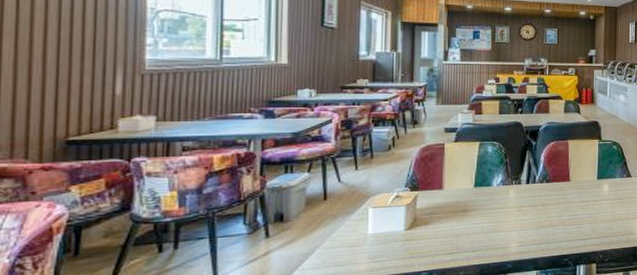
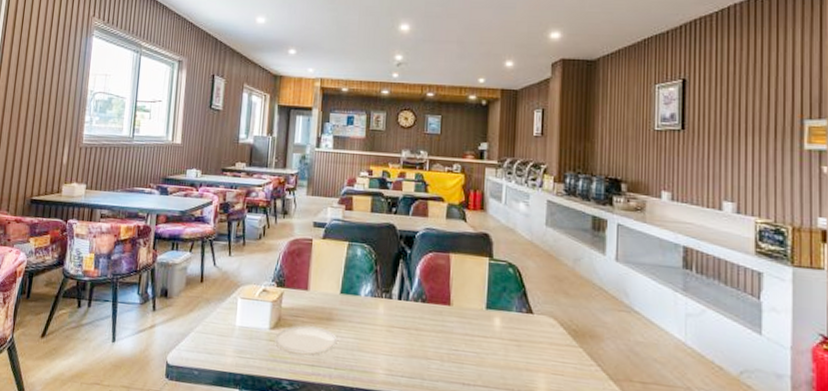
plate: none [410,219,473,248] -> present [274,325,338,356]

